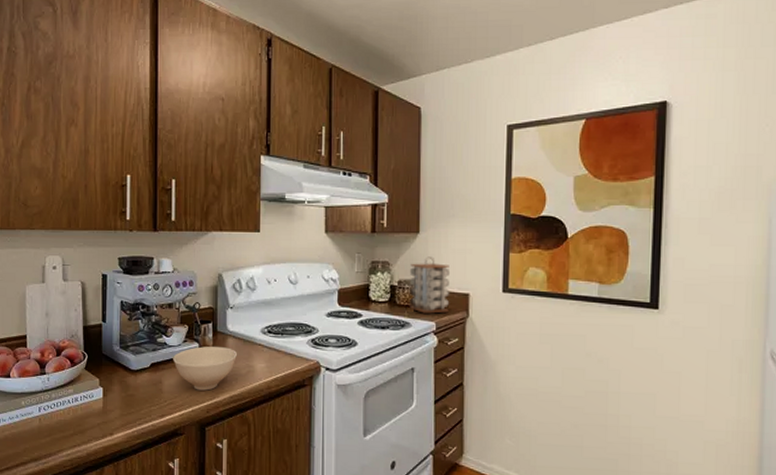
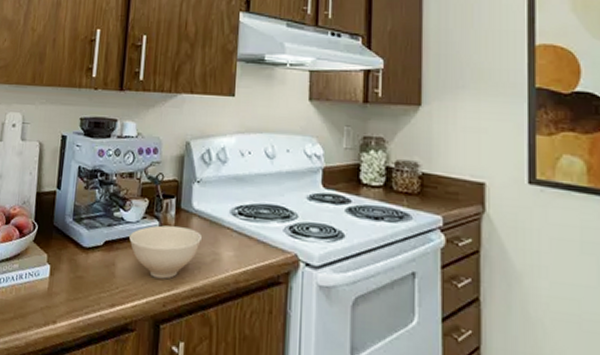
spice rack: present [410,256,449,314] -> none [410,134,459,206]

